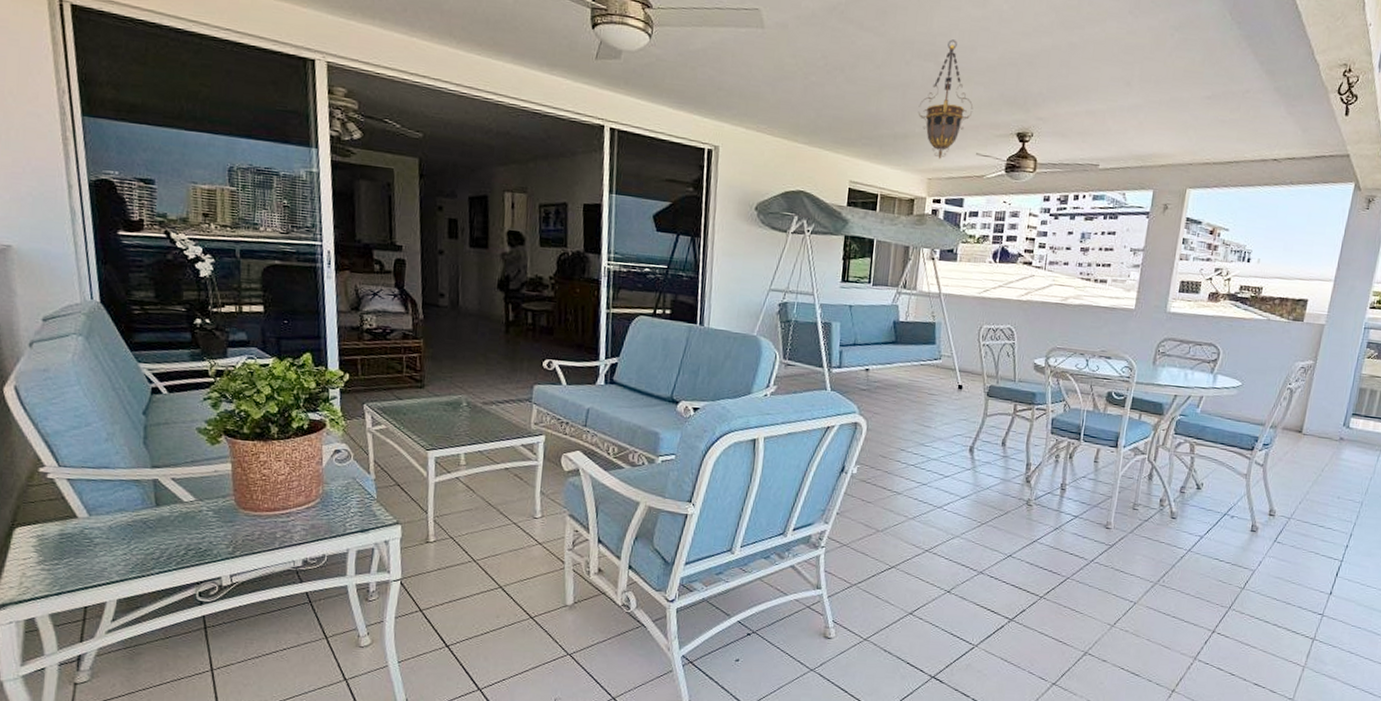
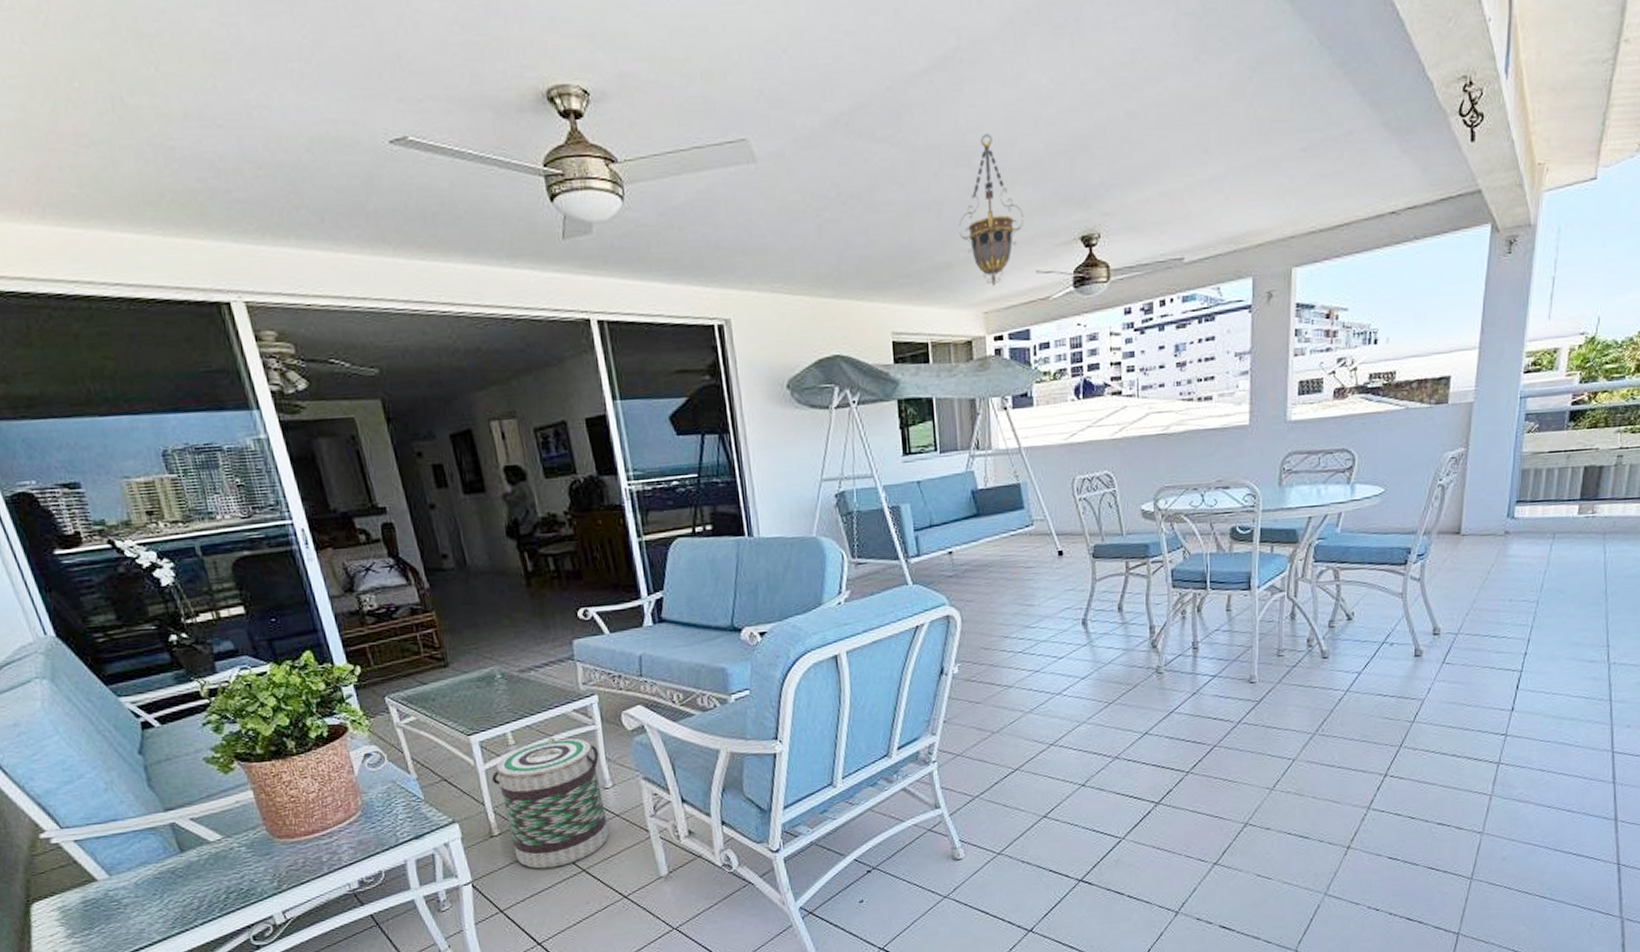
basket: none [438,464,536,580] -> present [491,736,610,869]

